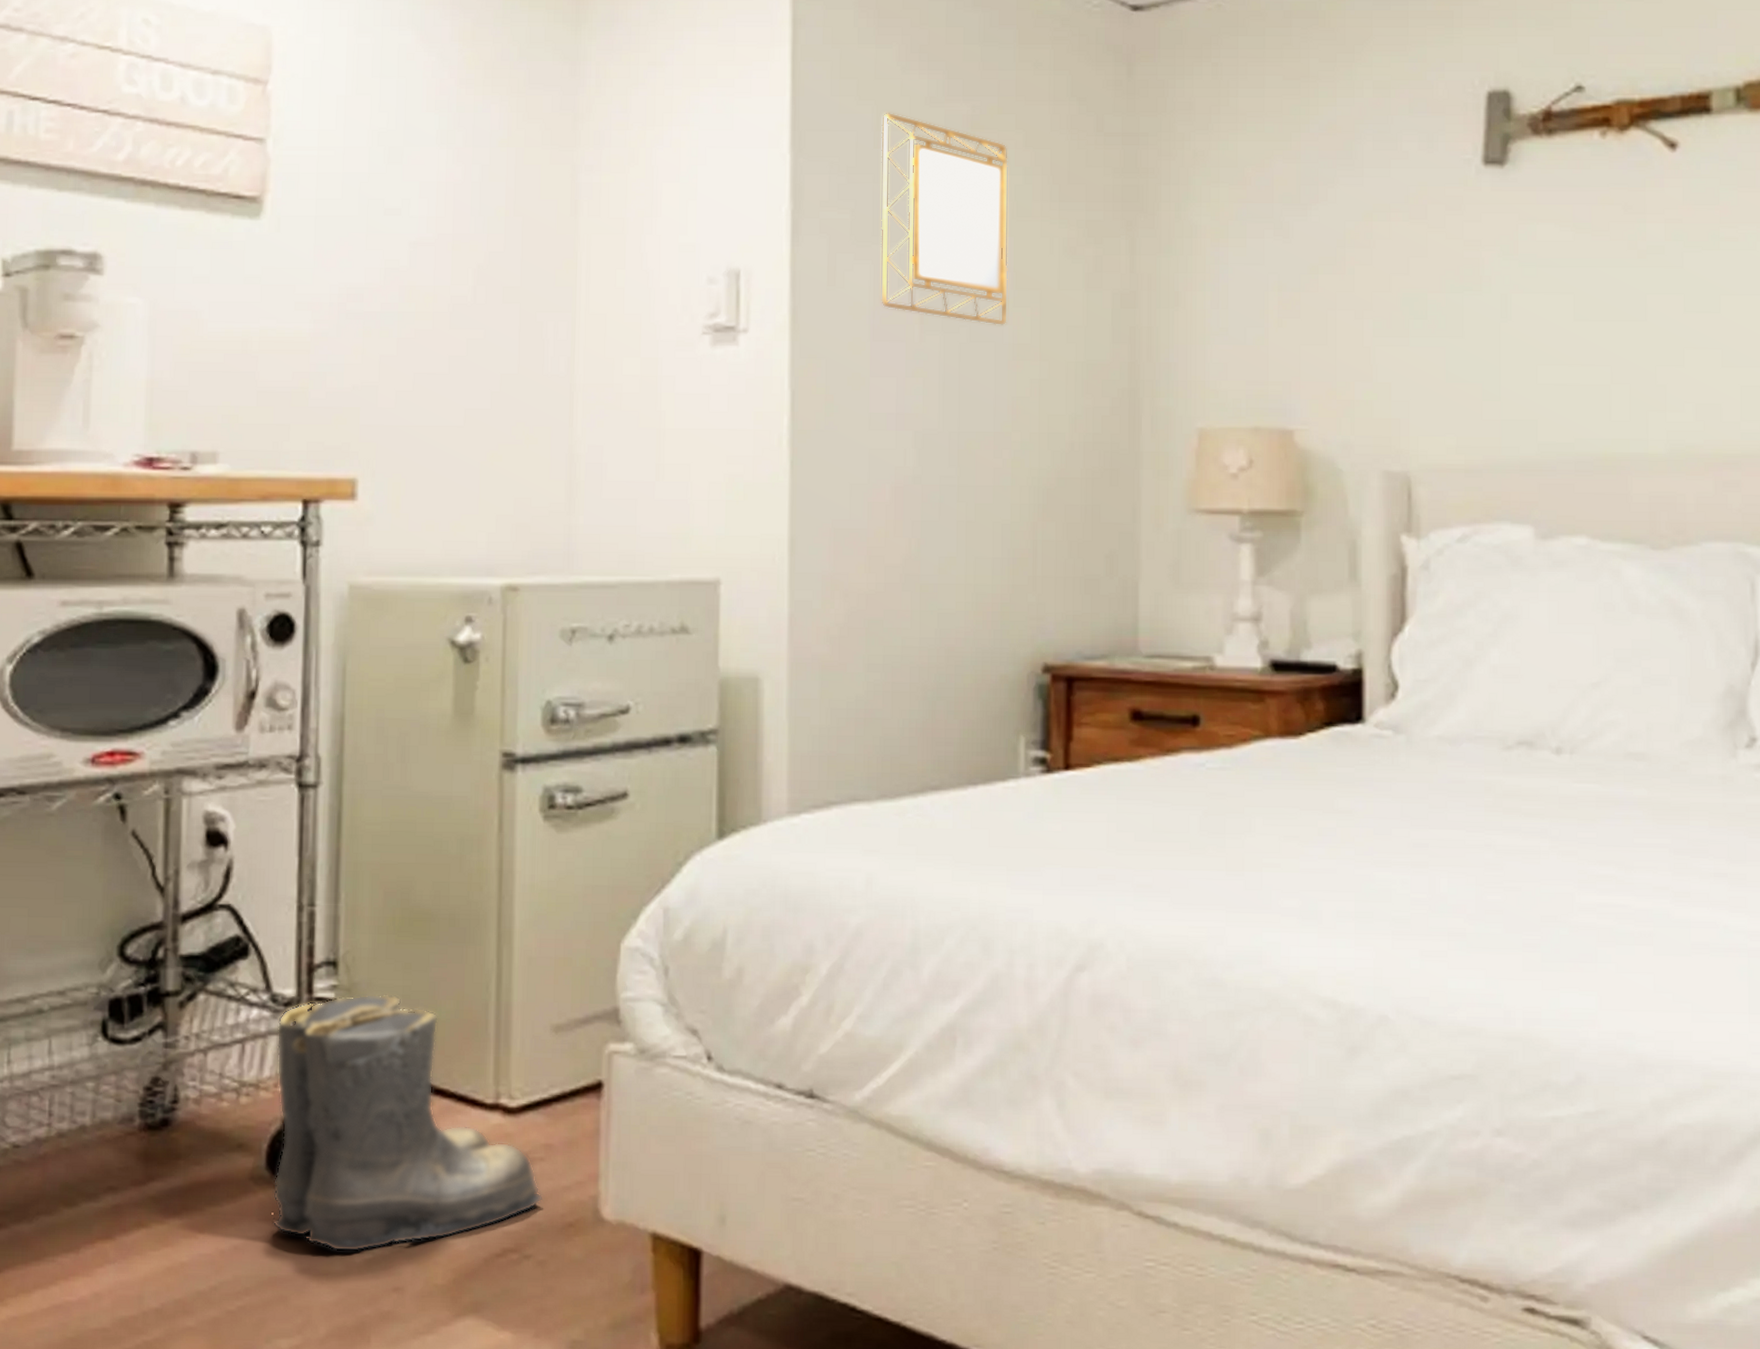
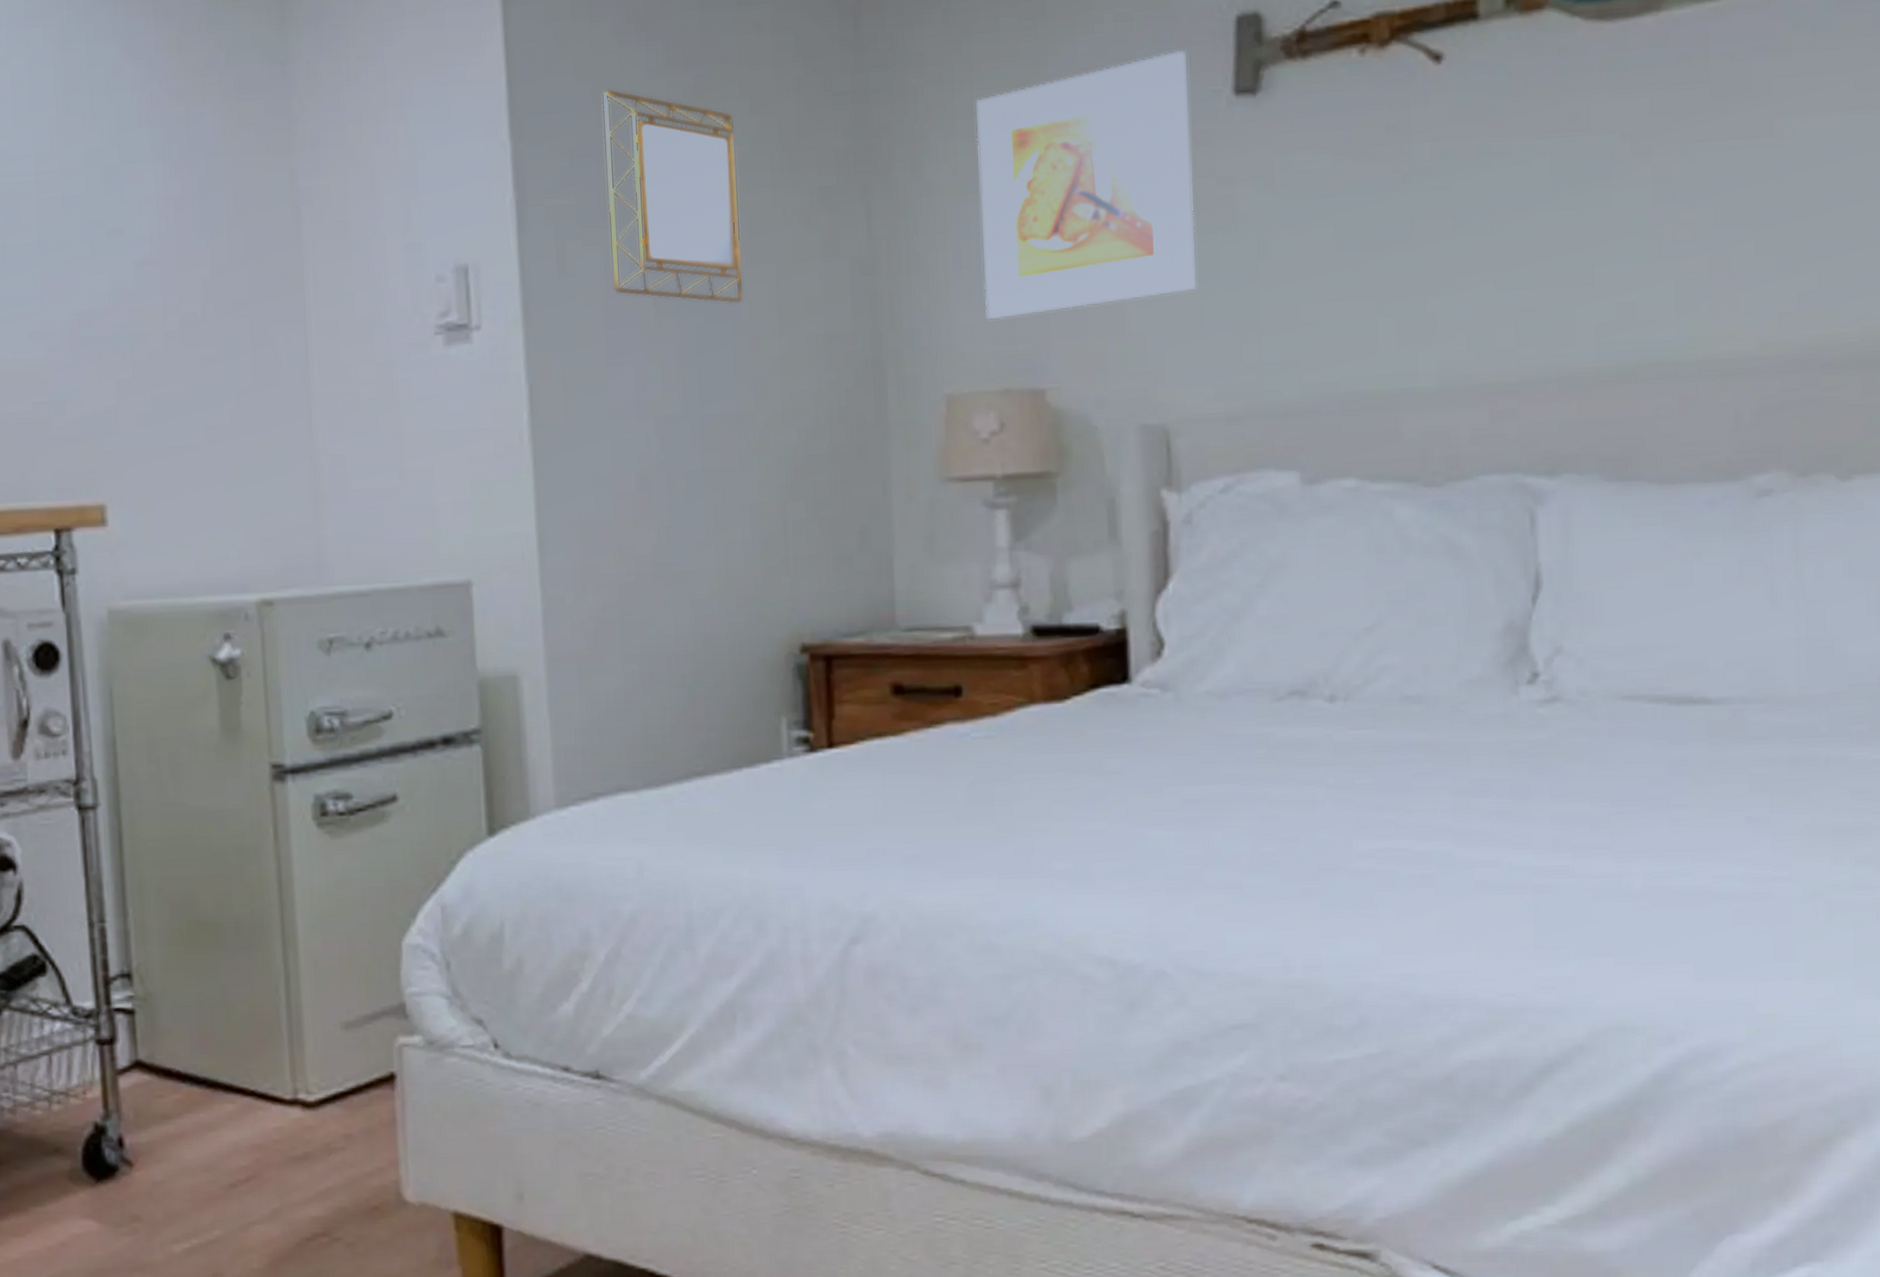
boots: present [272,993,543,1252] -> none [80,1001,347,1243]
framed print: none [1239,119,1442,360] -> present [975,50,1196,320]

